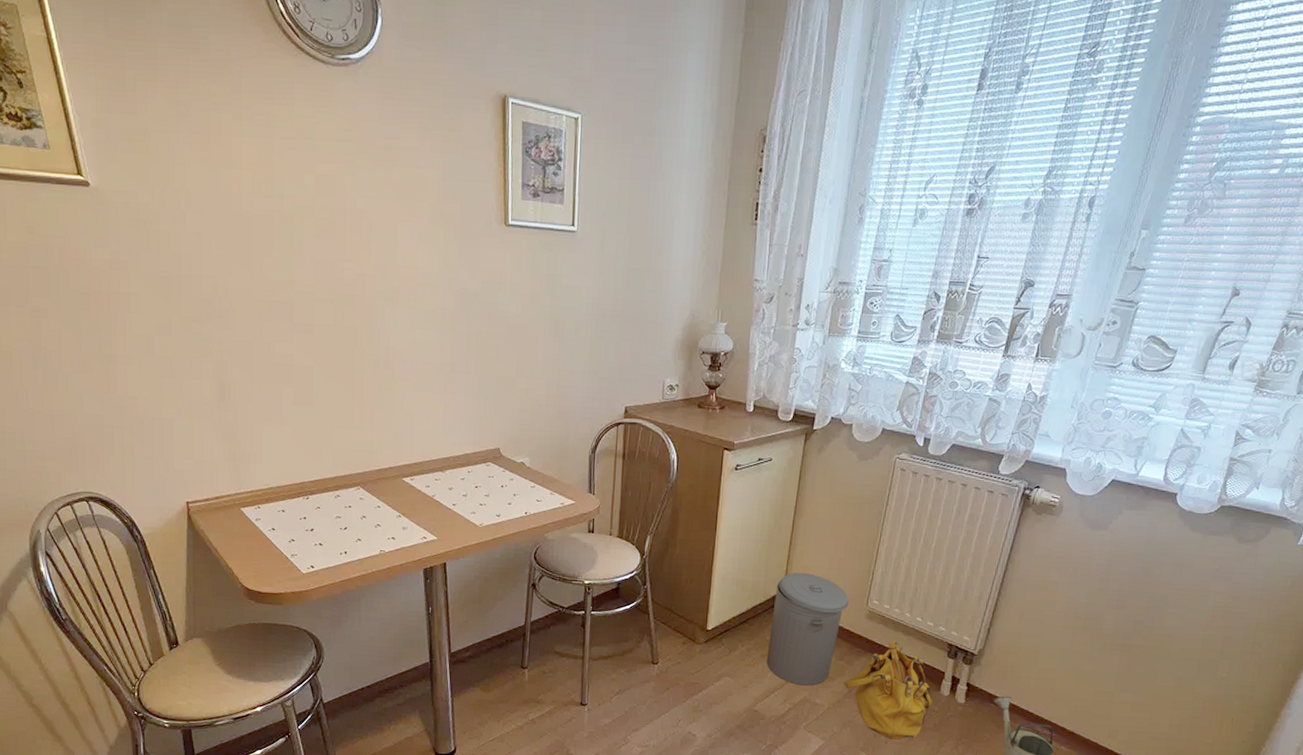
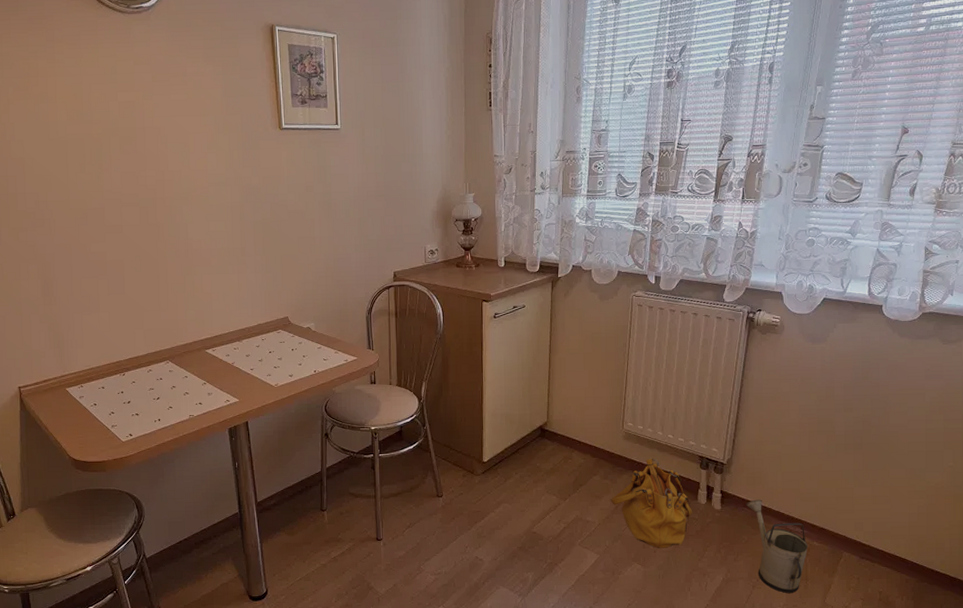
can: present [766,573,850,686] -> none [538,404,607,505]

